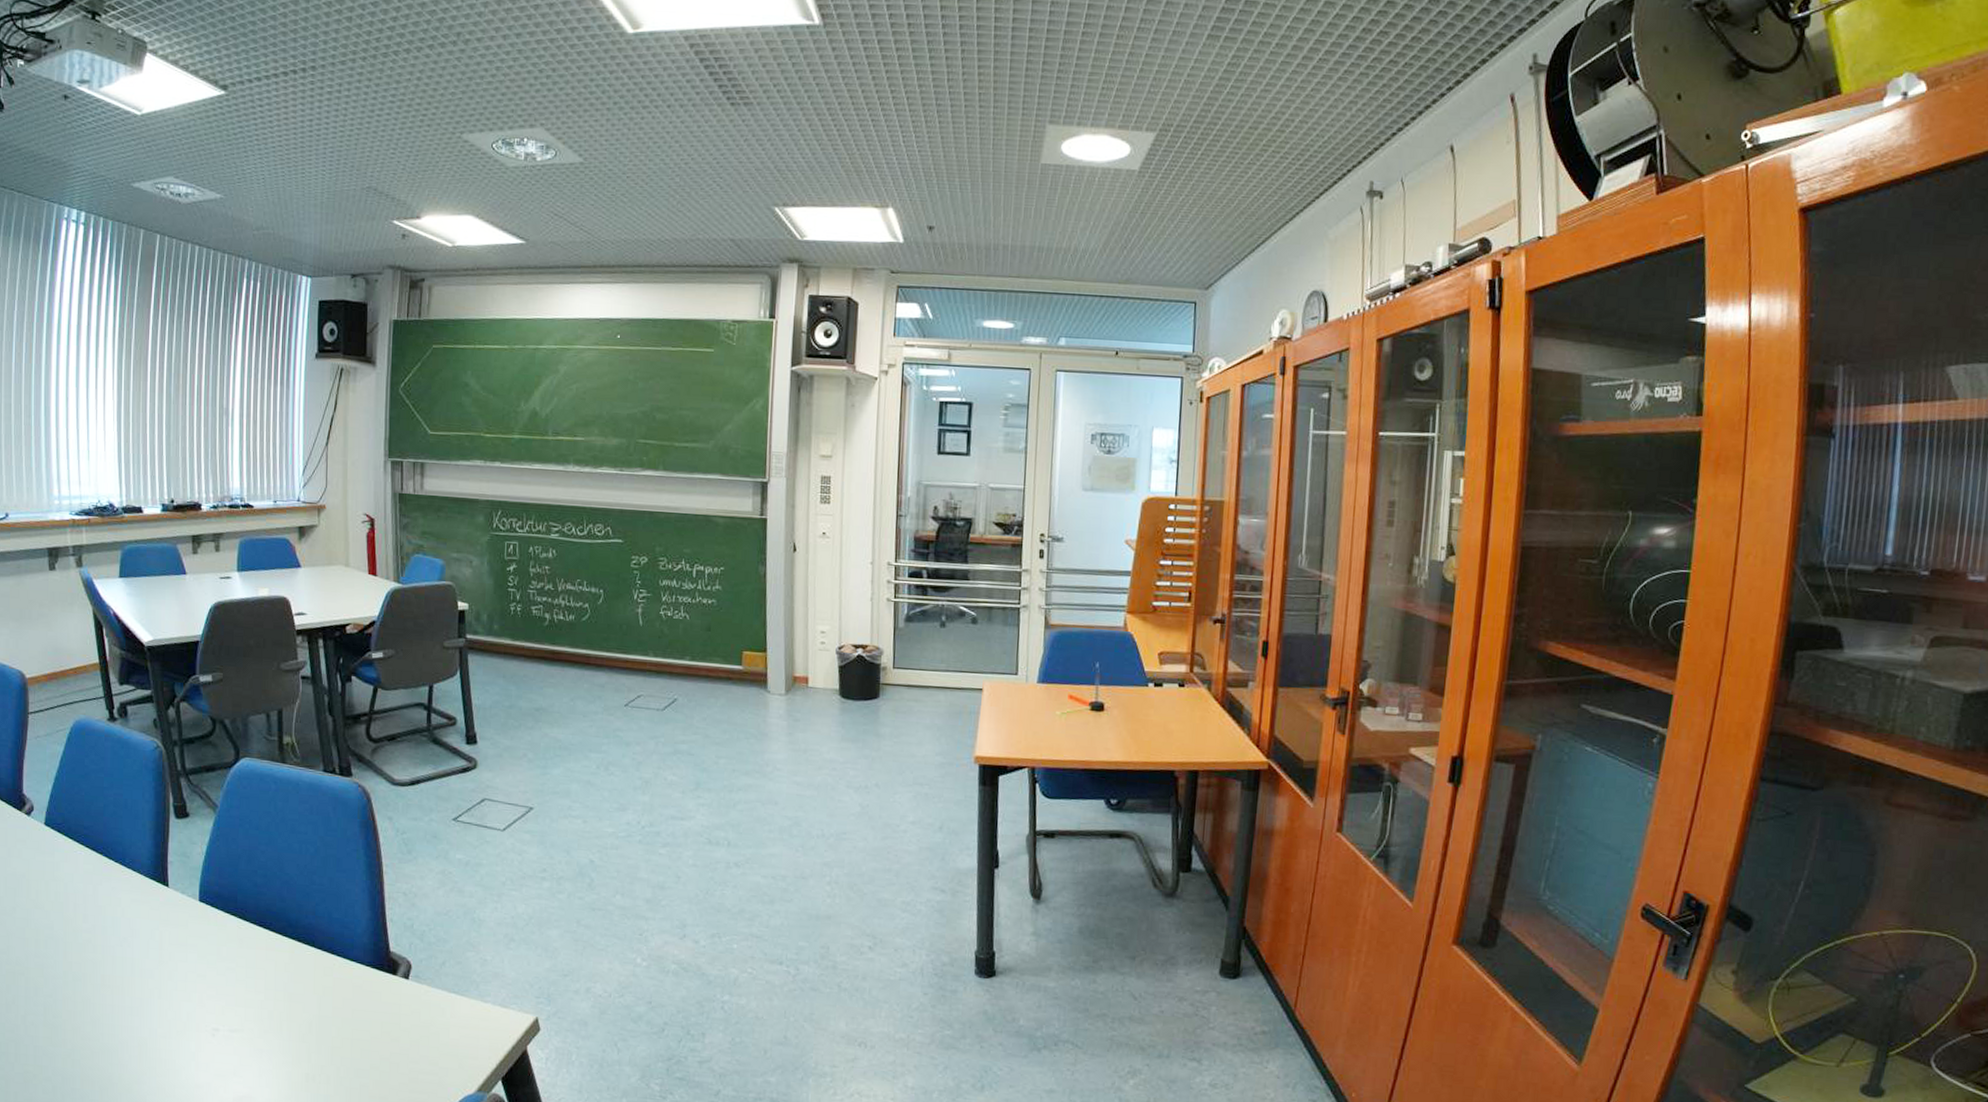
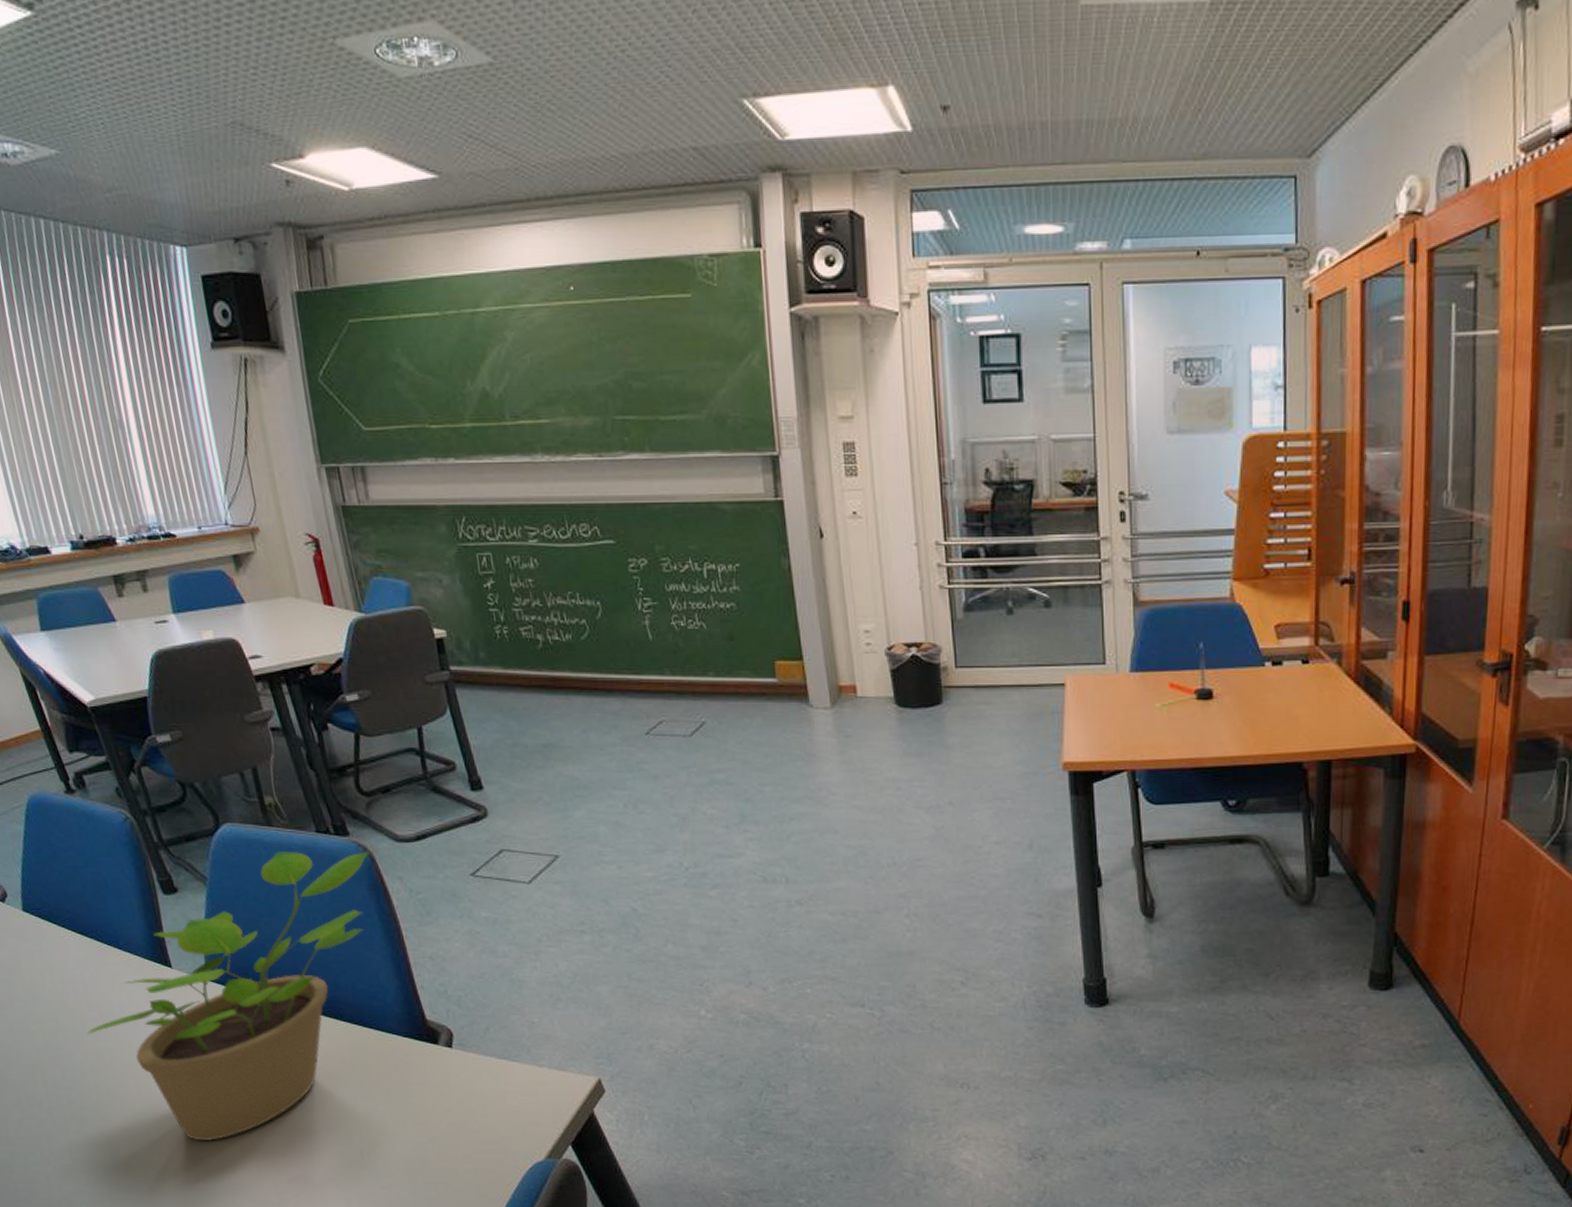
potted plant: none [76,786,368,1056] -> present [86,851,371,1142]

